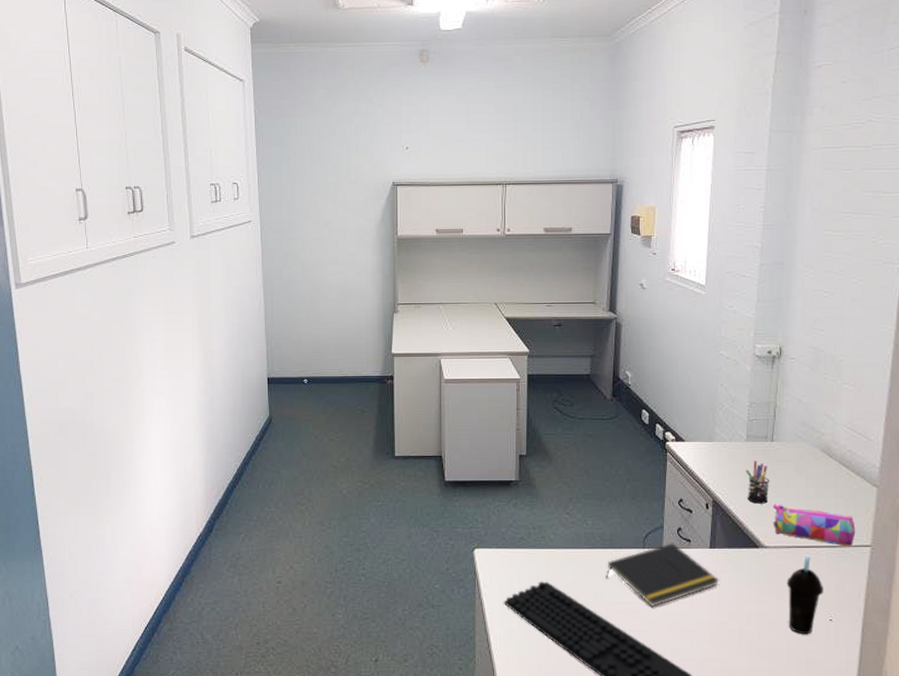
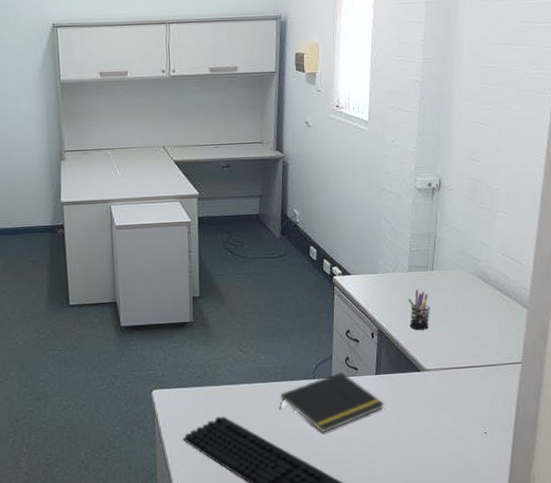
pencil case: present [772,503,856,547] -> none [433,328,508,365]
cup: present [786,556,824,635] -> none [446,376,480,448]

